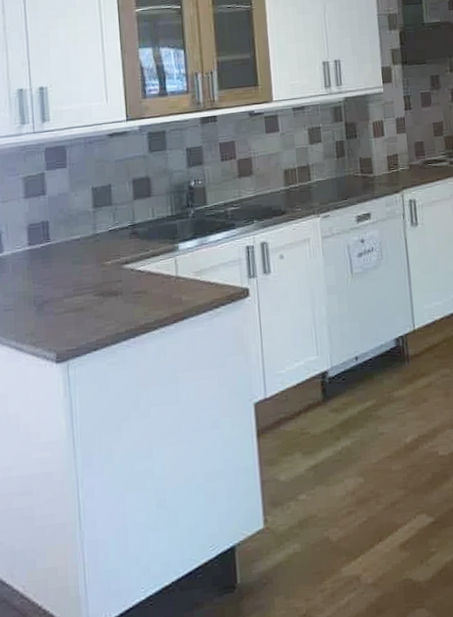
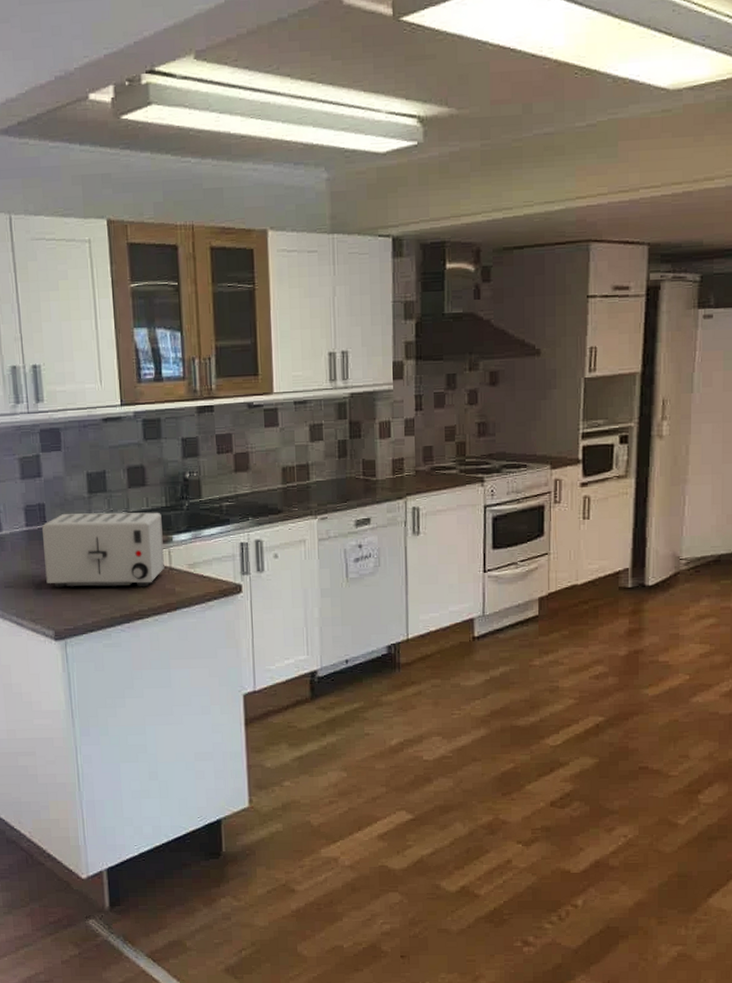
toaster: none [45,221,171,307] -> present [42,512,165,588]

